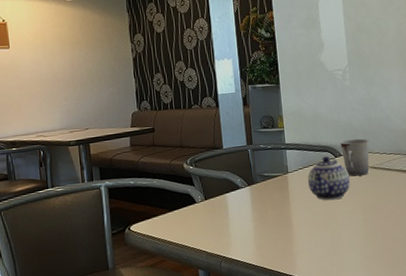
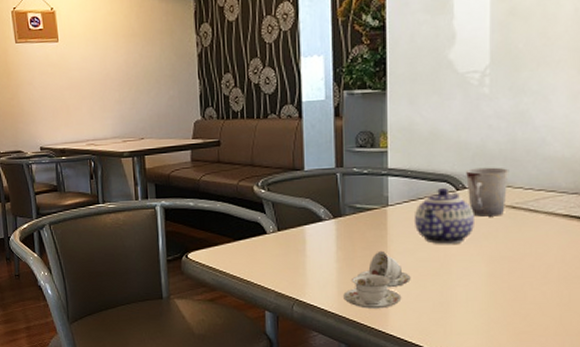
cup set: none [260,209,310,258] -> present [343,250,411,309]

